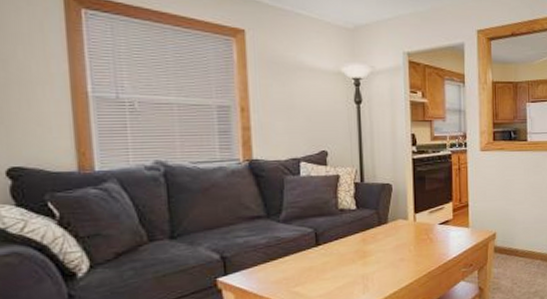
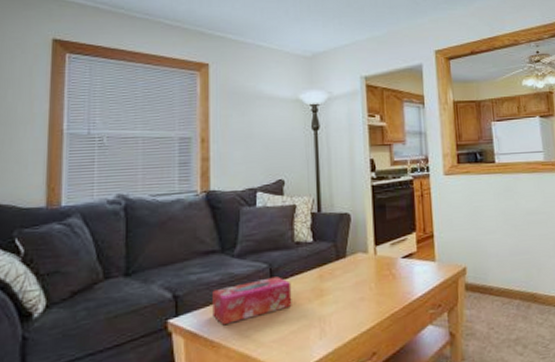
tissue box: none [260,240,337,283] -> present [212,277,292,326]

